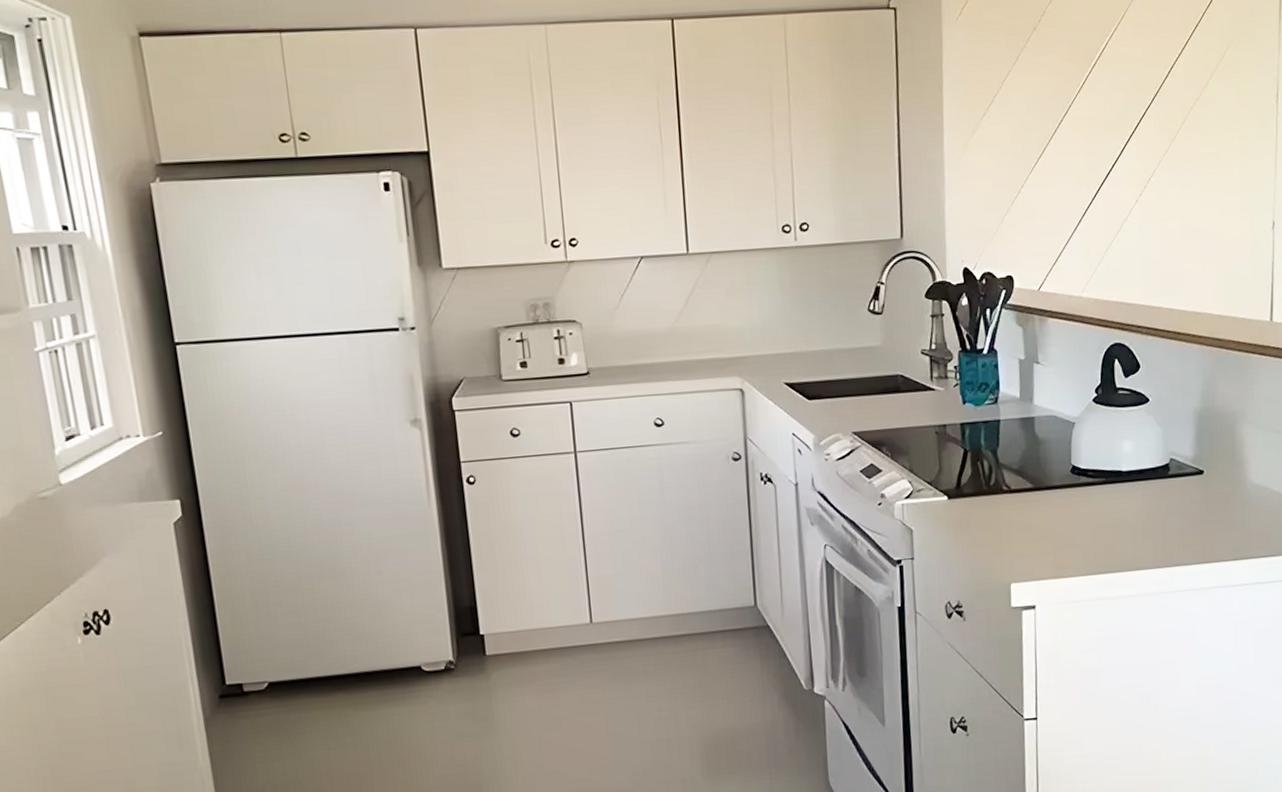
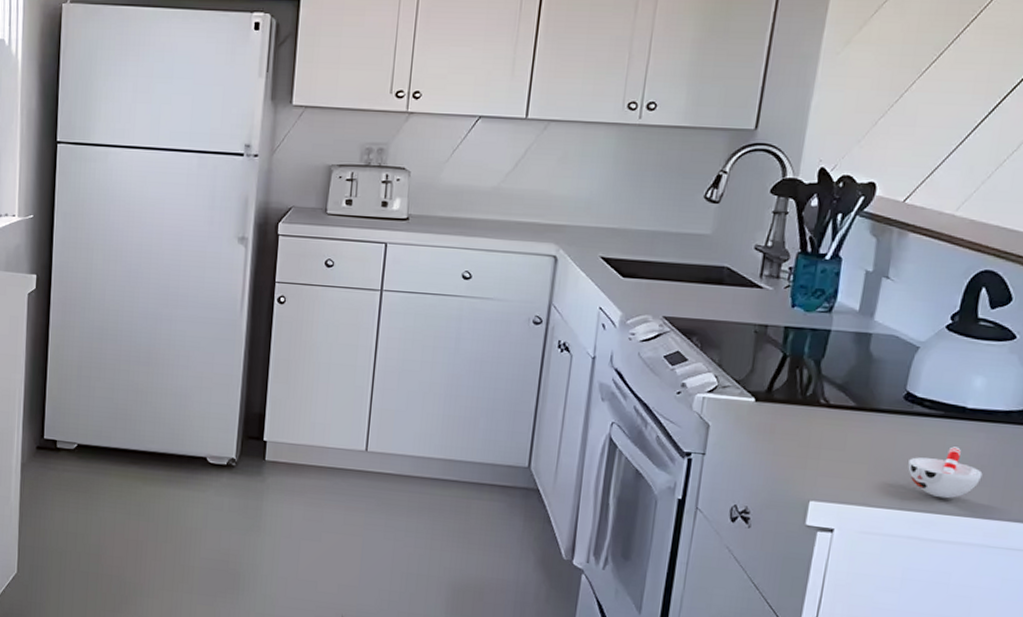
cup: none [1085,508,1145,558] -> present [908,446,983,499]

